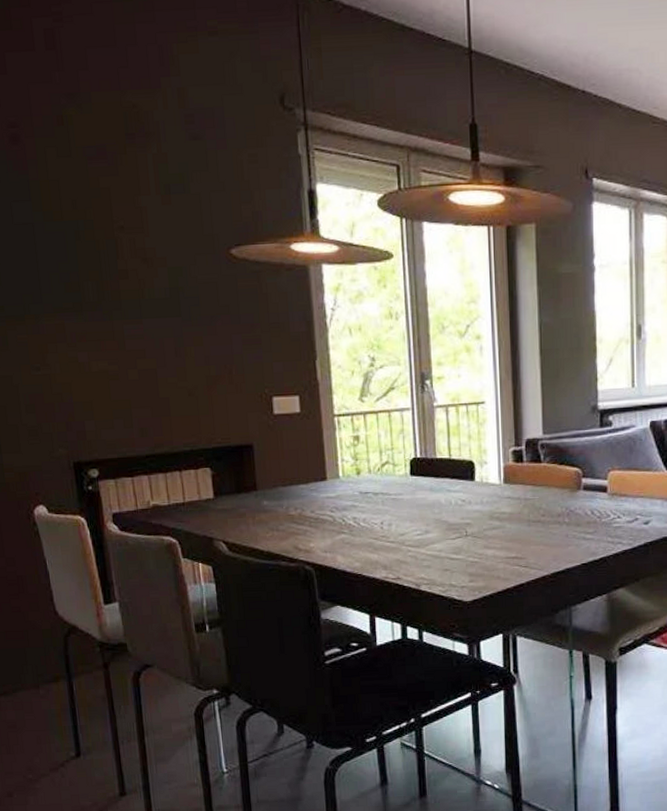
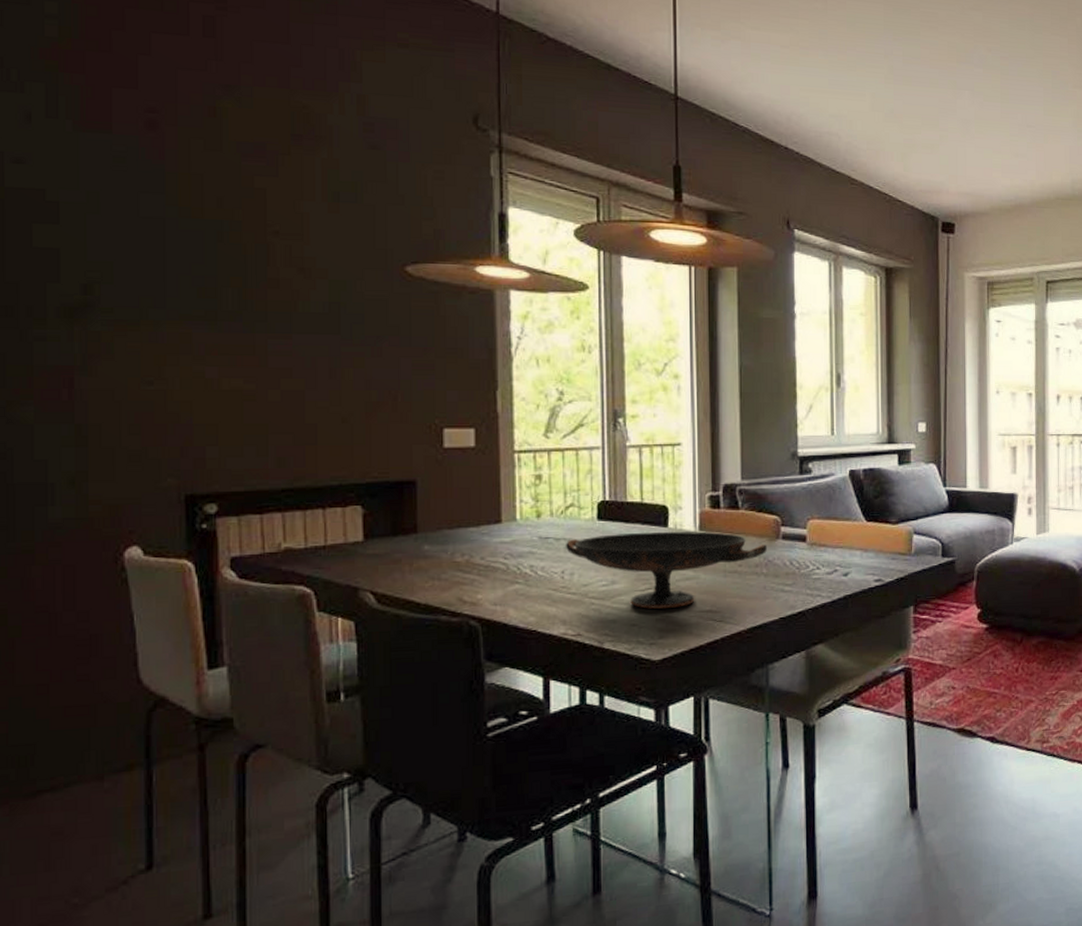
decorative bowl: none [382,484,569,556] -> present [565,531,767,609]

